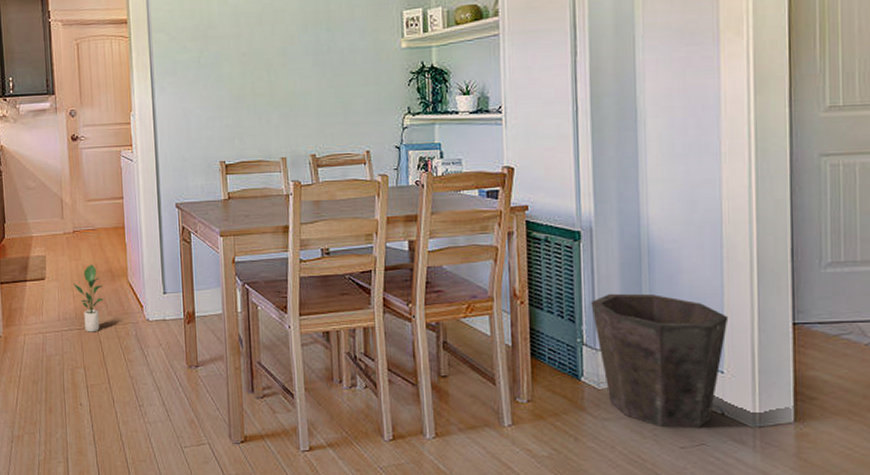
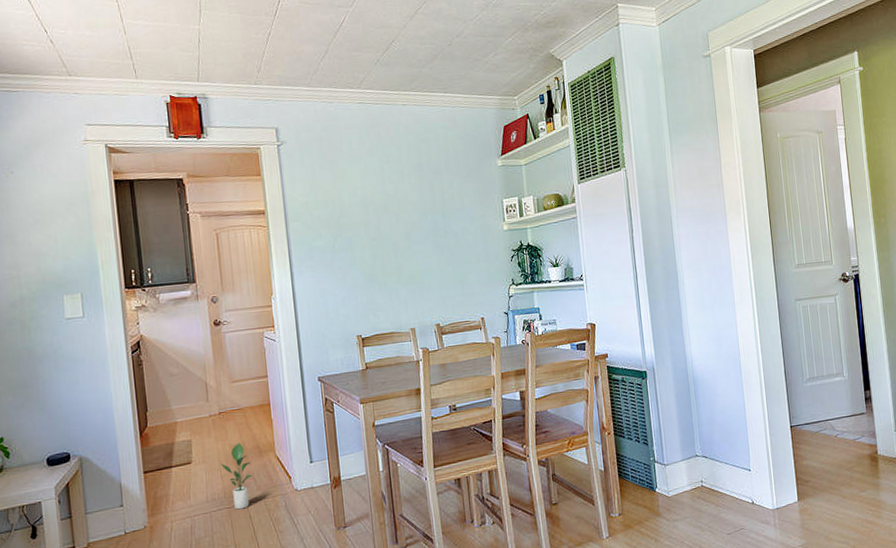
waste bin: present [590,293,729,429] -> none [658,415,751,520]

